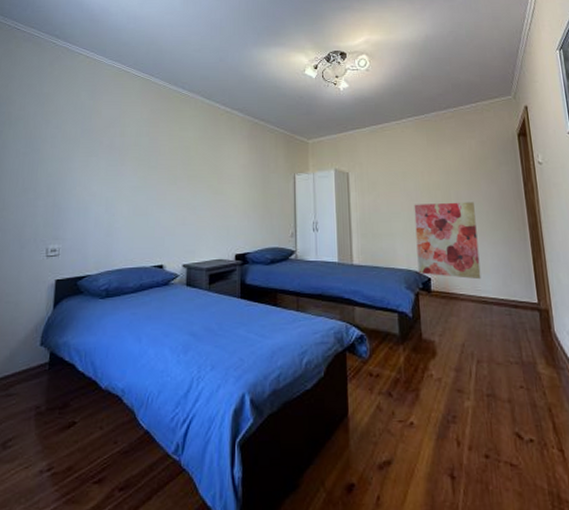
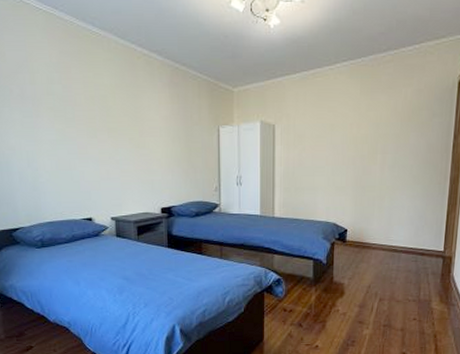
wall art: present [414,202,481,280] -> none [336,155,400,231]

